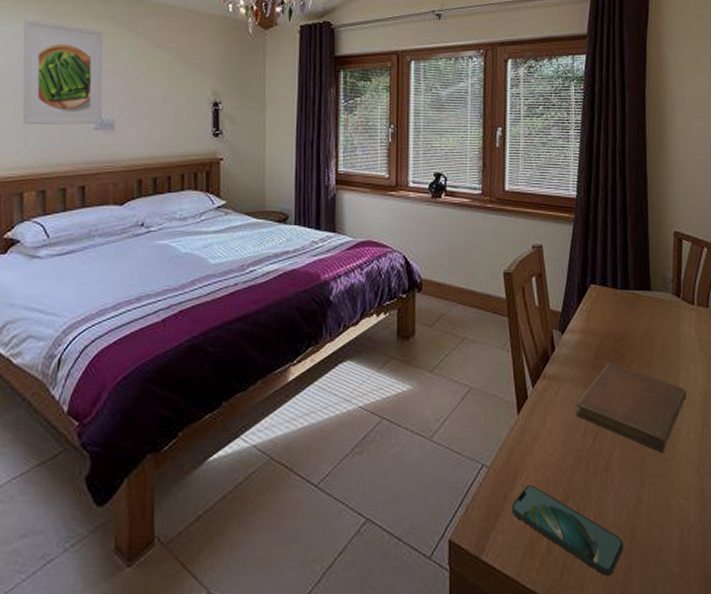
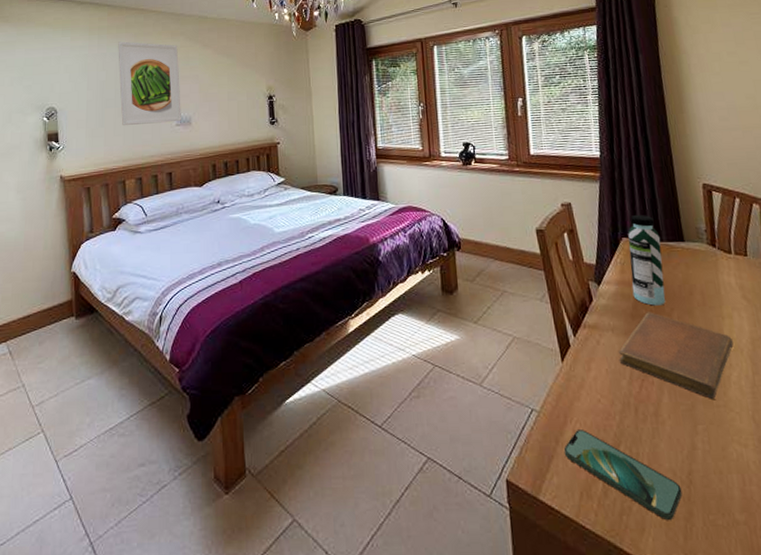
water bottle: none [595,261,628,357] -> present [628,215,666,306]

